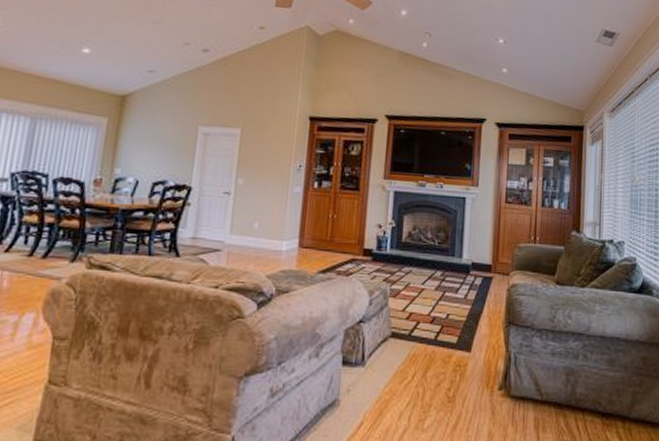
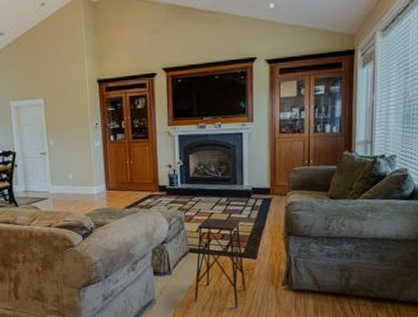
side table: none [389,294,456,416] -> present [194,217,247,307]

